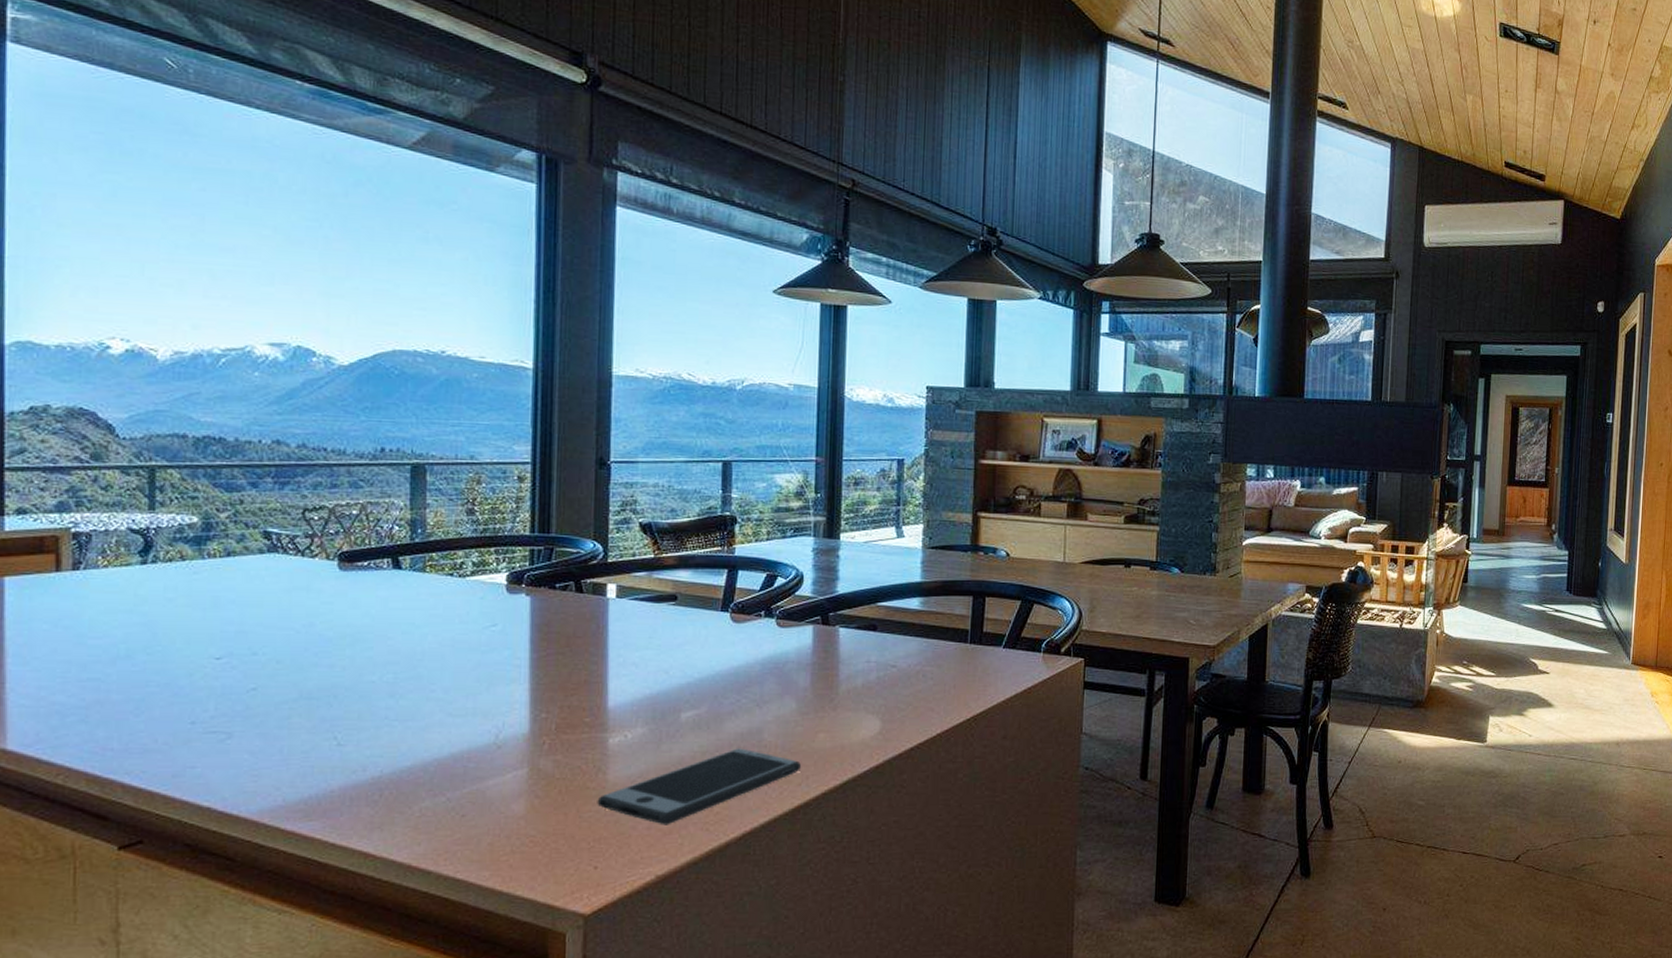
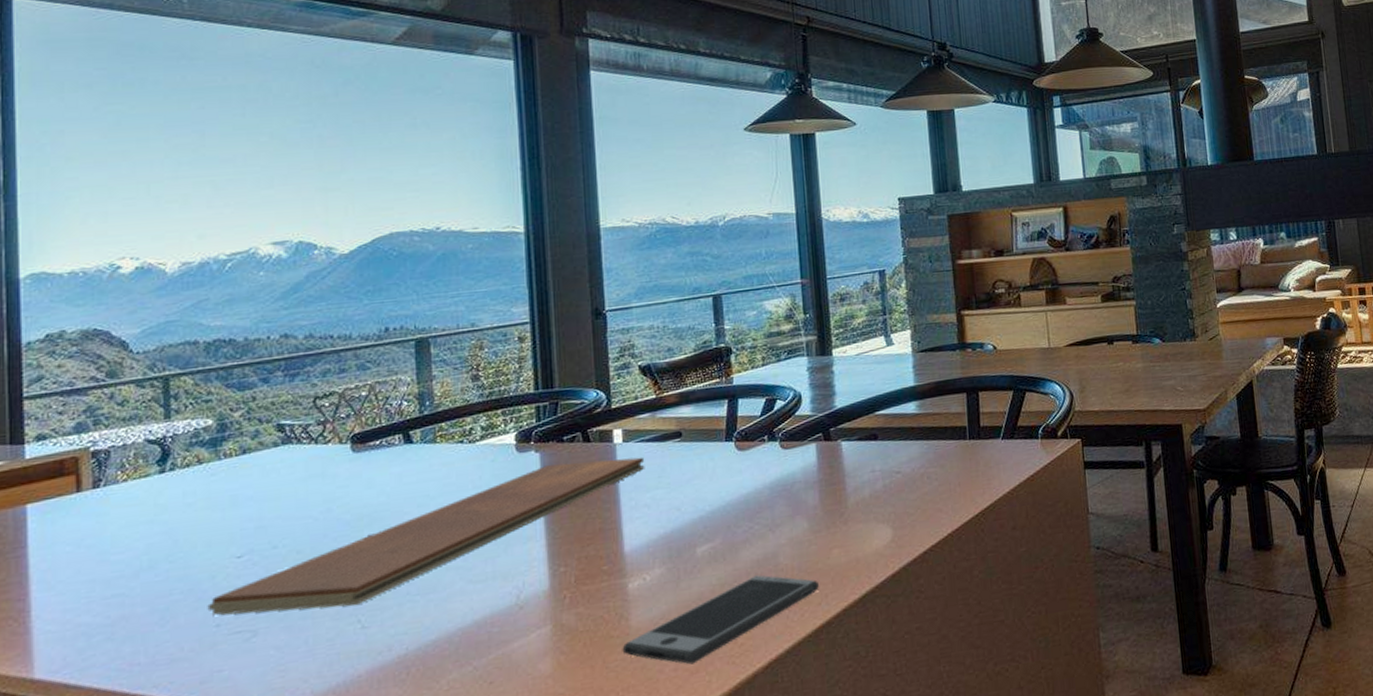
chopping board: none [183,610,637,723] -> present [207,457,645,616]

